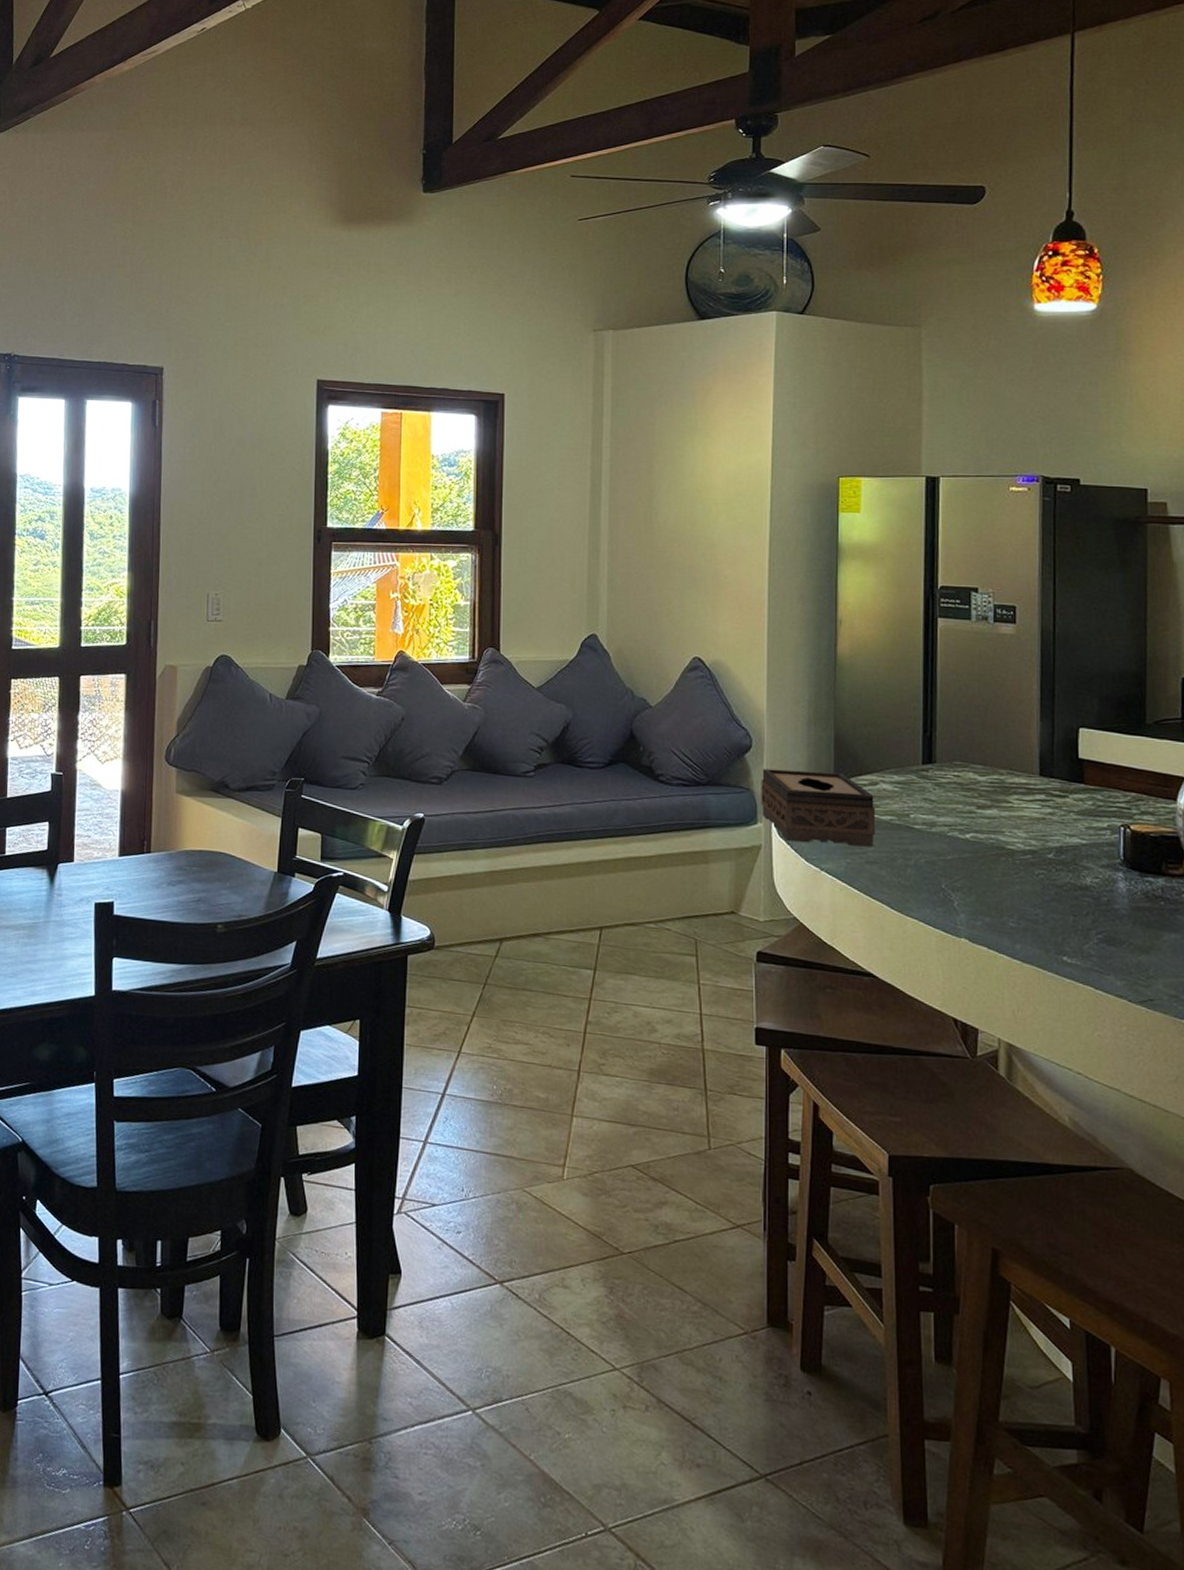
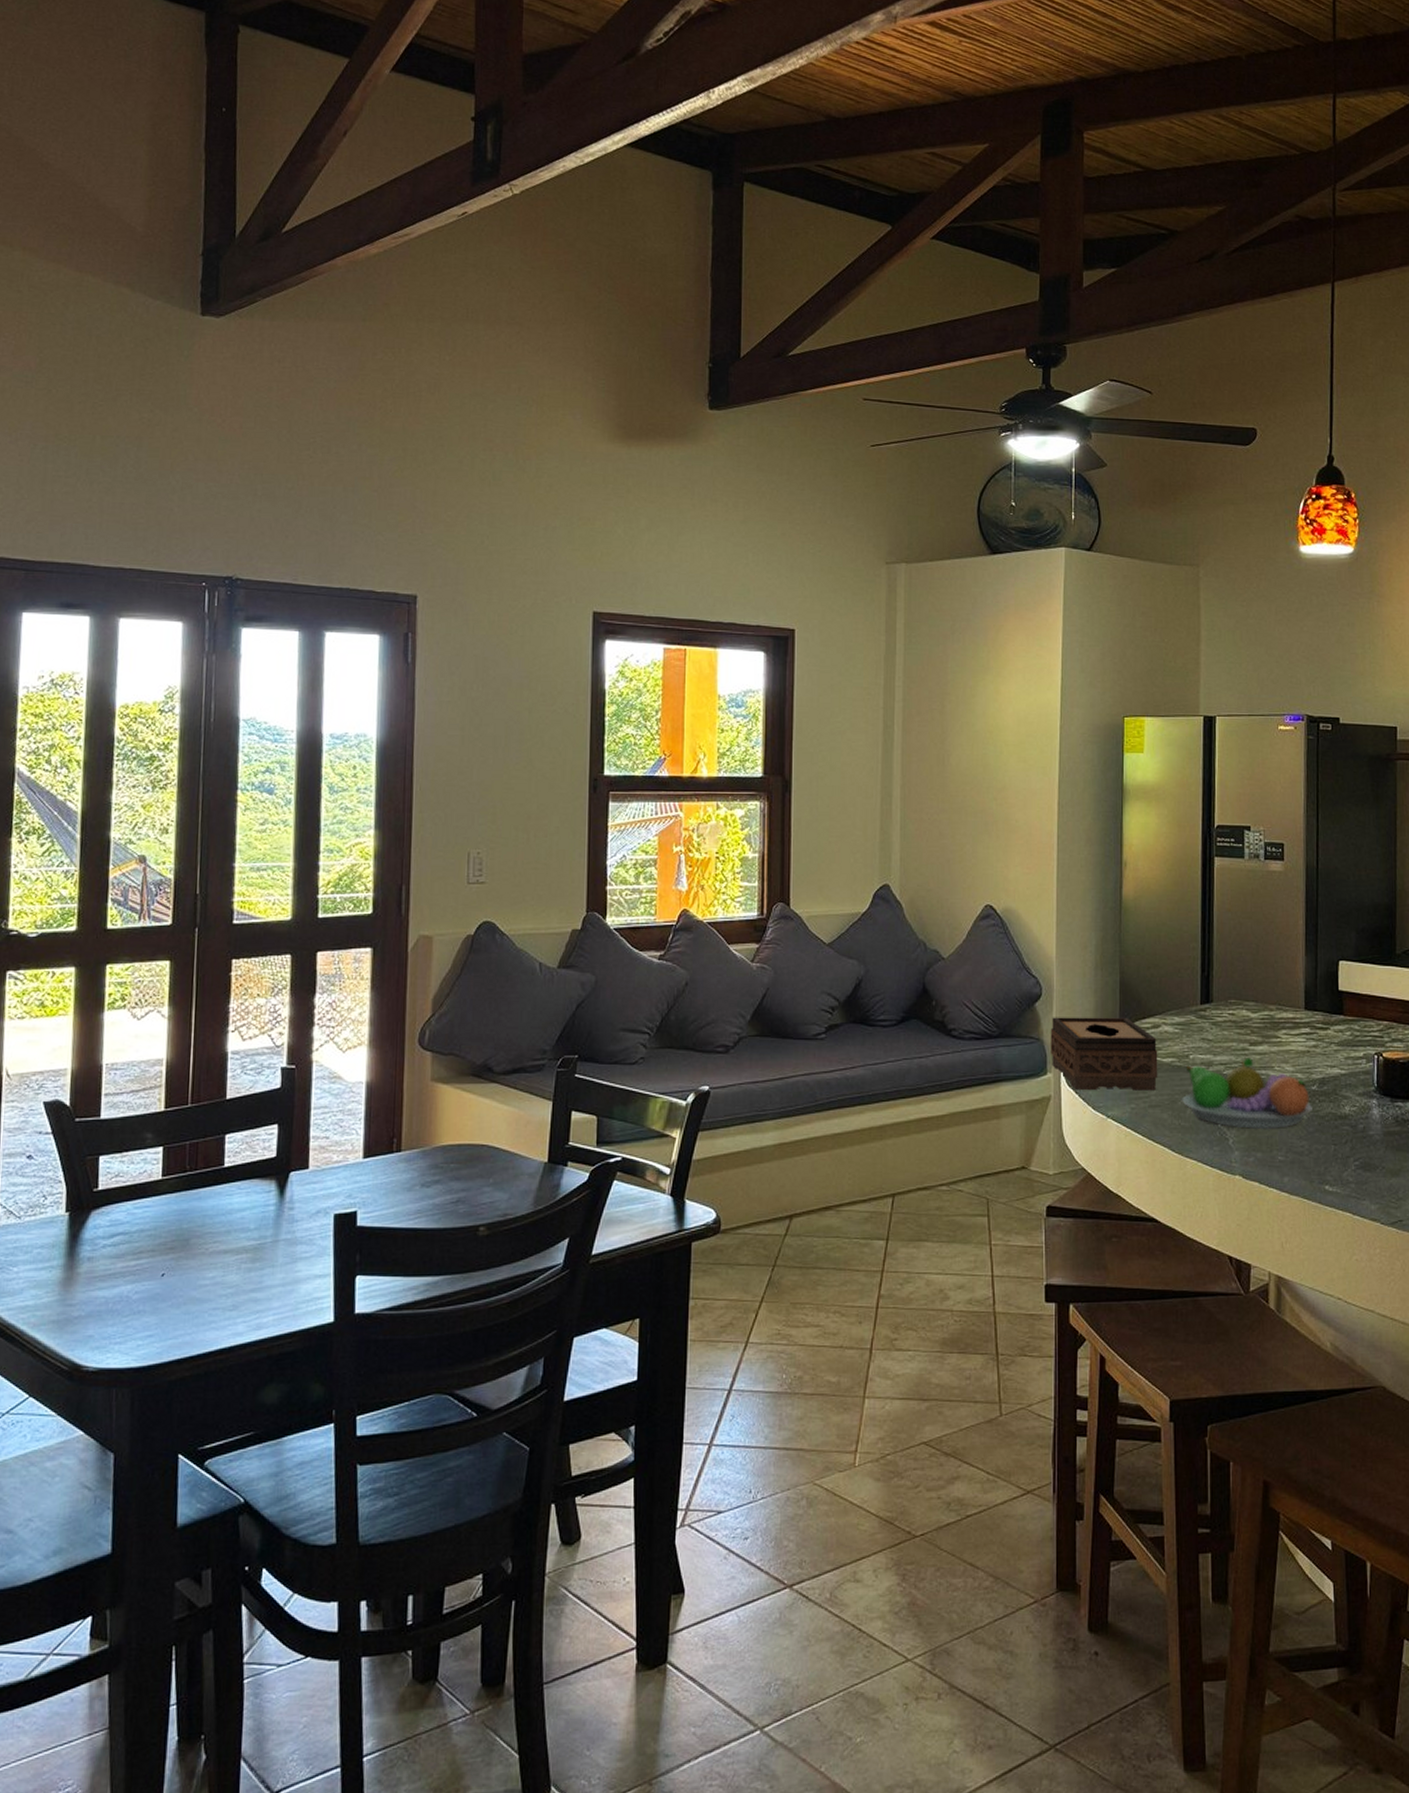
fruit bowl: none [902,821,1048,895] -> present [1182,1058,1312,1130]

